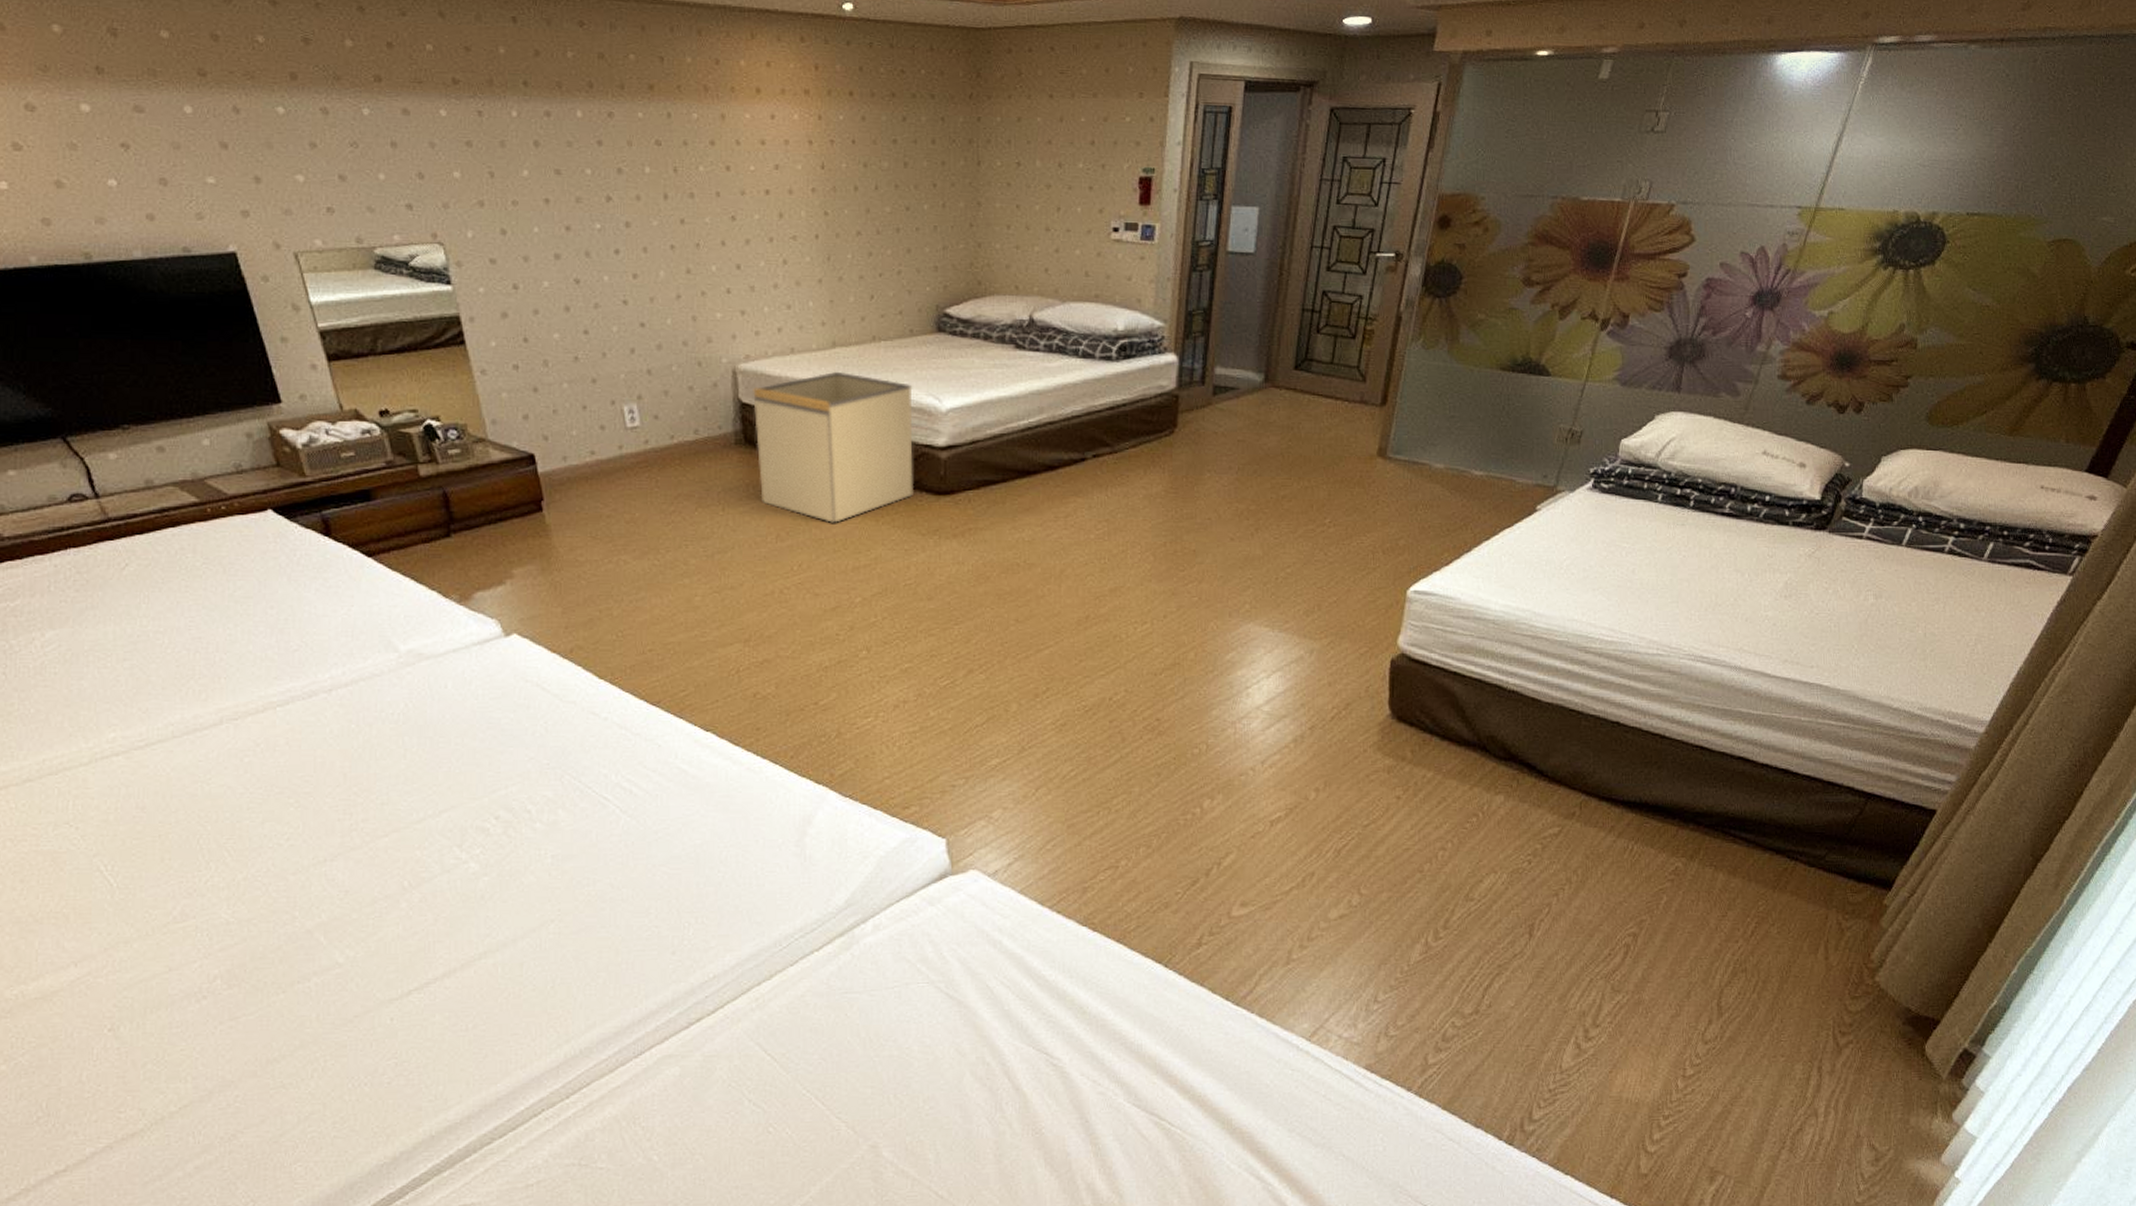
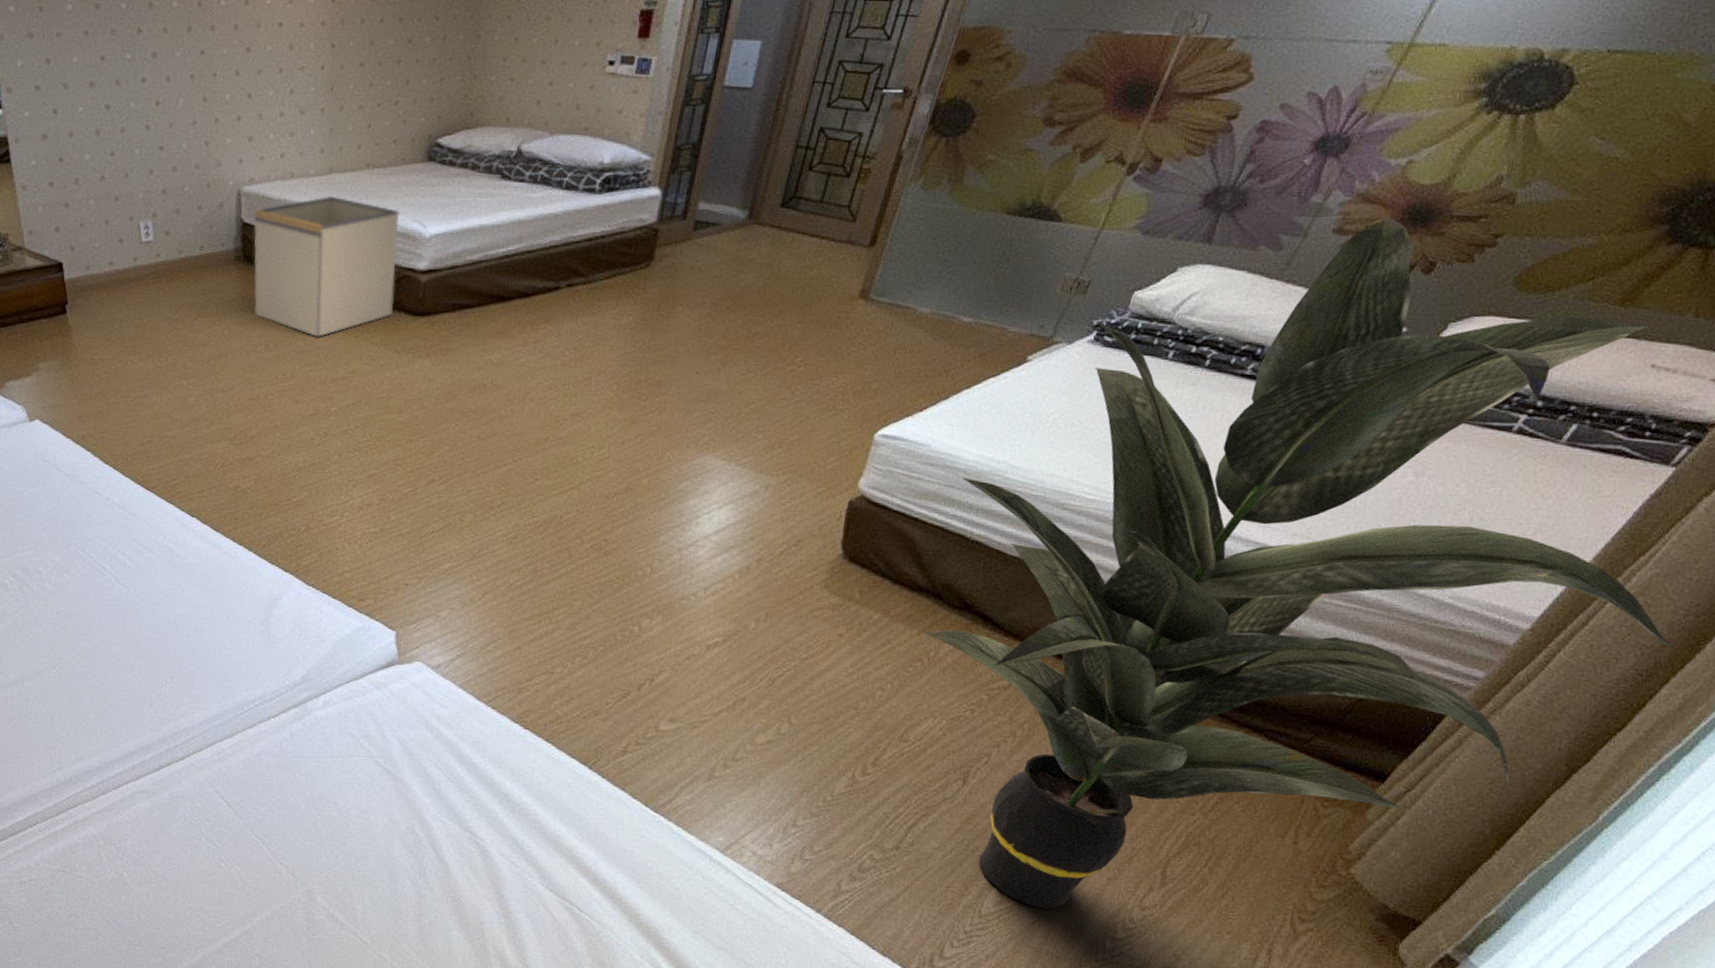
indoor plant: none [1476,362,2098,1056] -> present [924,216,1677,909]

